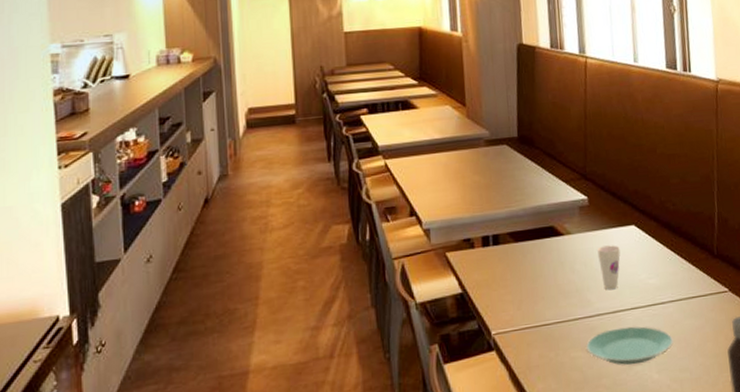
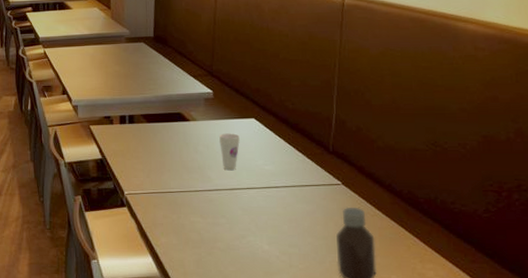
plate: present [586,326,674,365] -> none [205,203,285,235]

